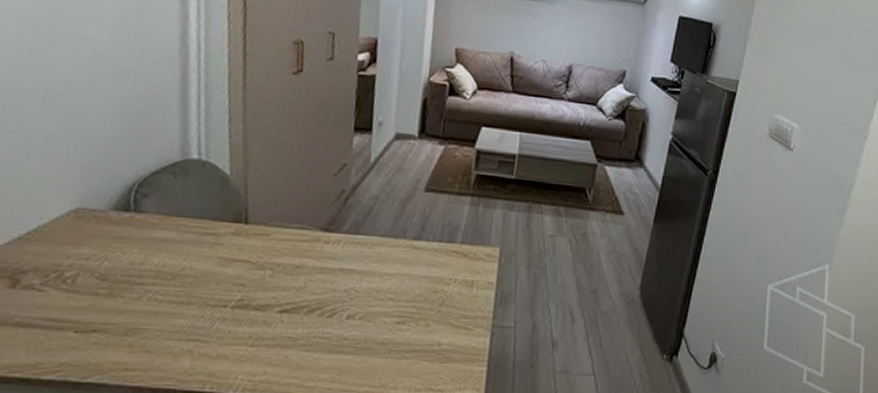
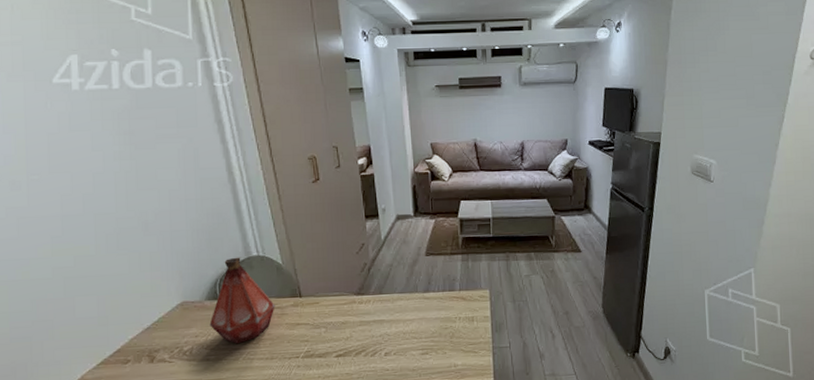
bottle: none [109,157,209,278] -> present [209,257,275,344]

